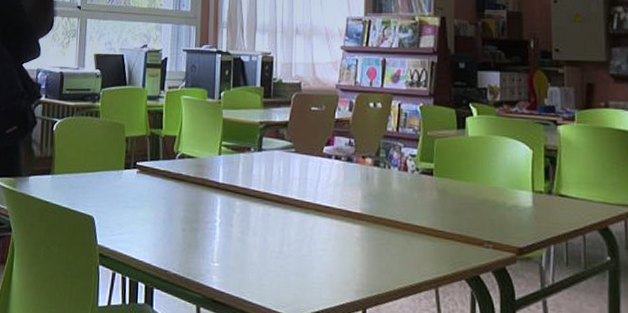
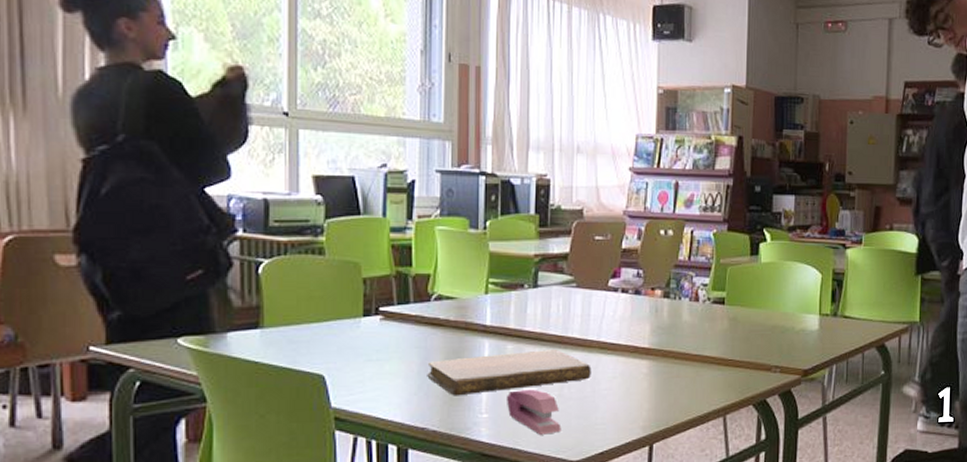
notebook: none [171,208,308,245] -> present [427,350,591,396]
stapler: none [235,243,281,288] -> present [507,388,562,435]

